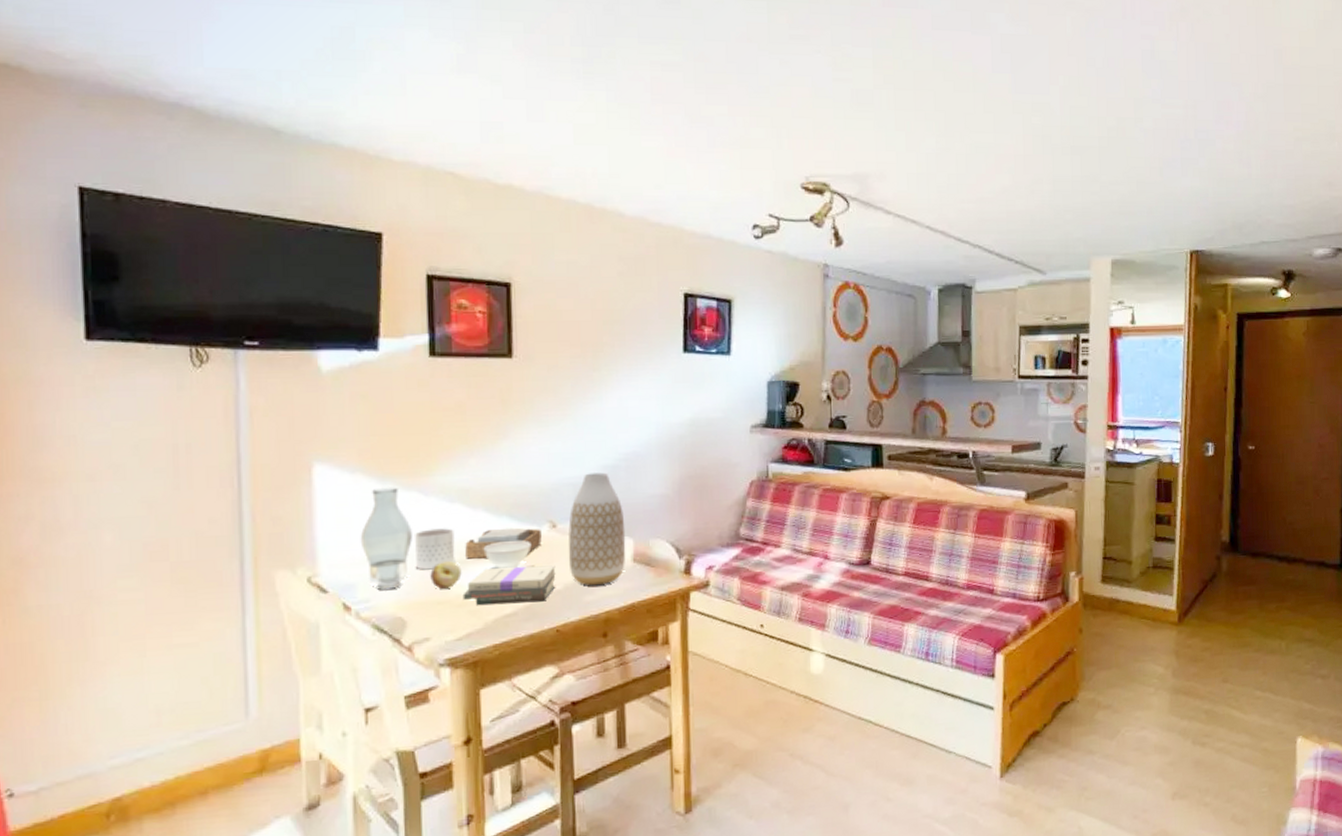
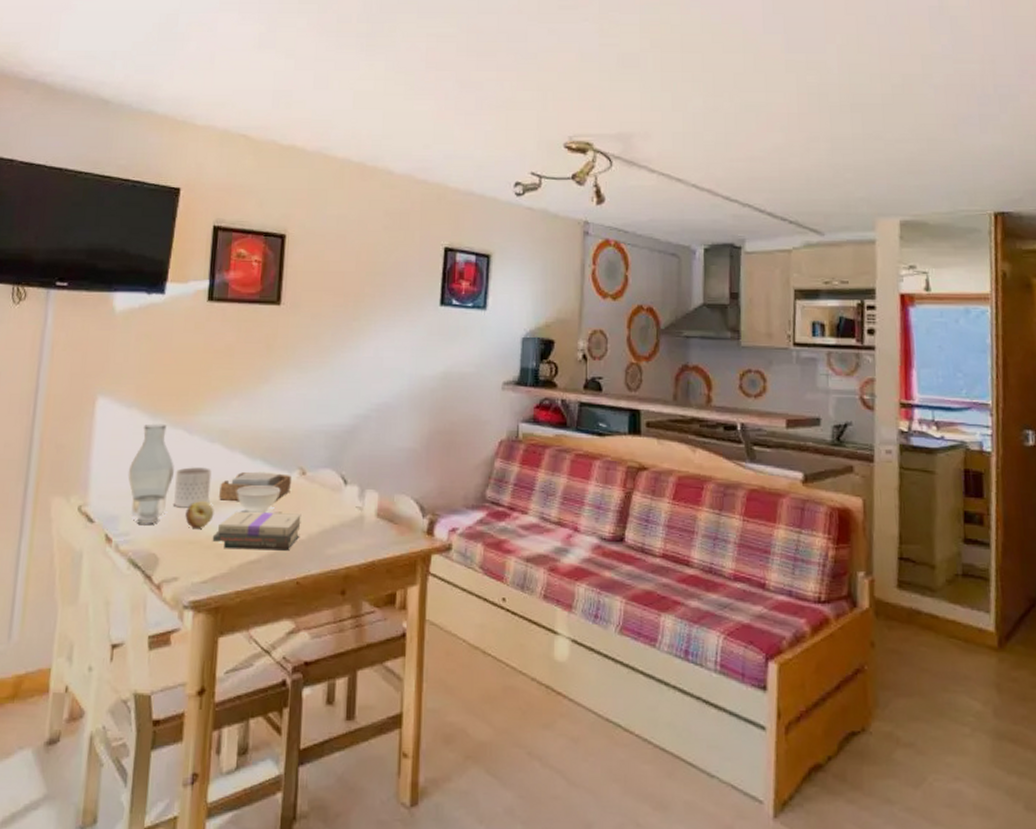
vase: present [568,472,626,586] -> none [314,422,372,539]

